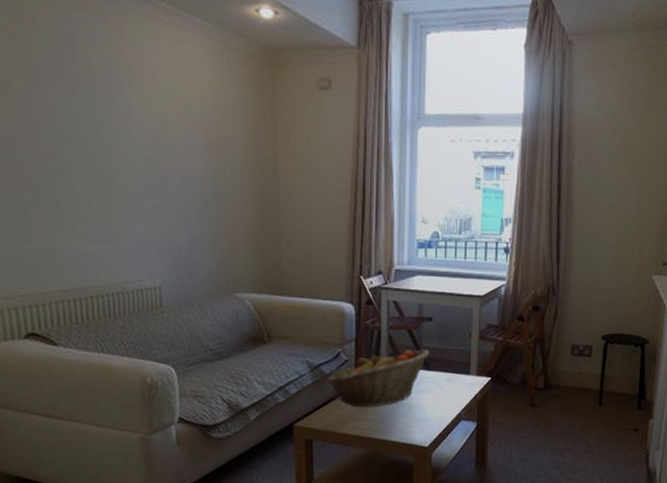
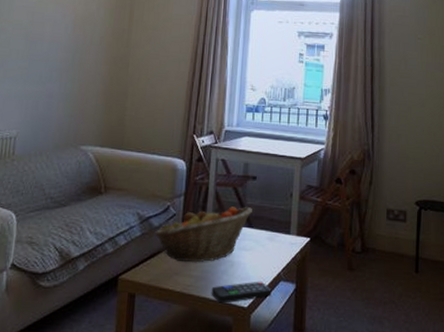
remote control: none [390,421,452,444] -> present [211,281,272,303]

